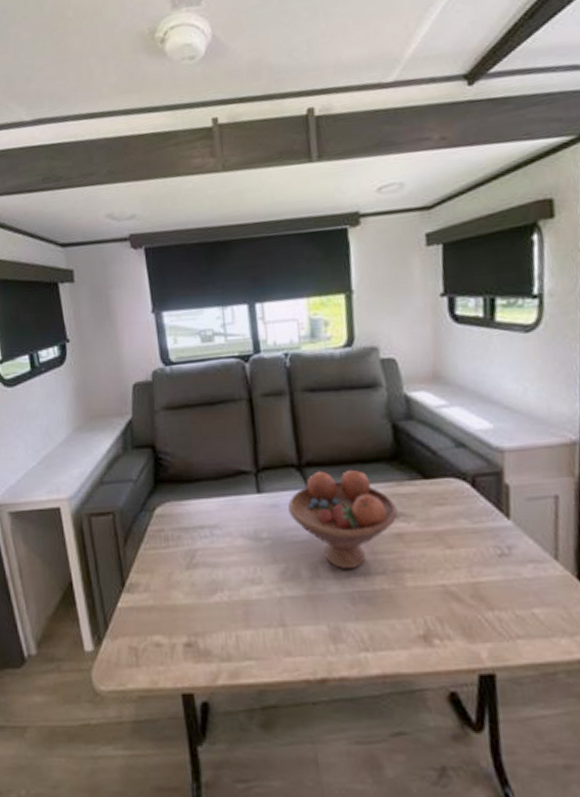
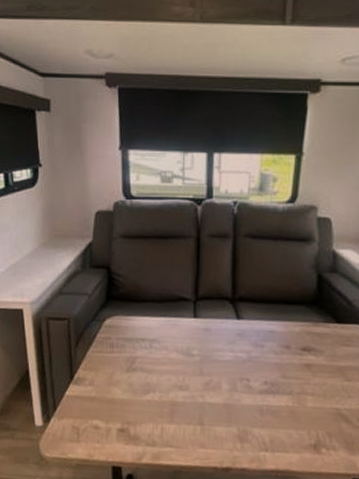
fruit bowl: present [288,469,398,570] -> none [219,306,310,388]

